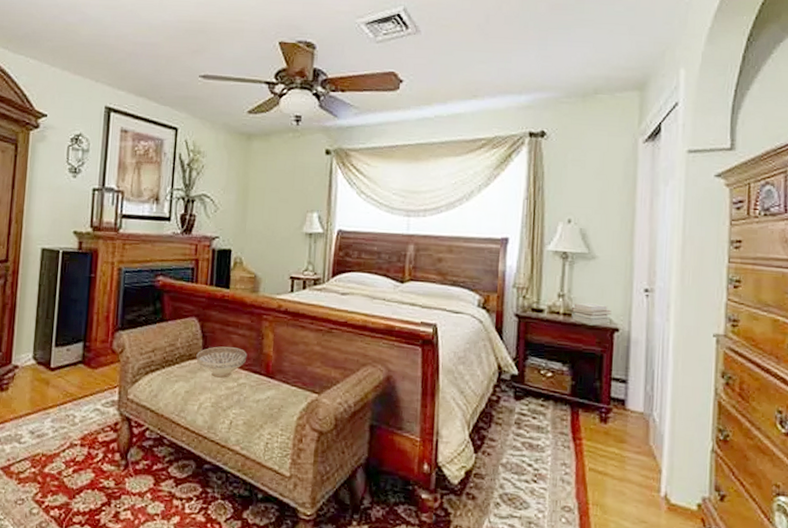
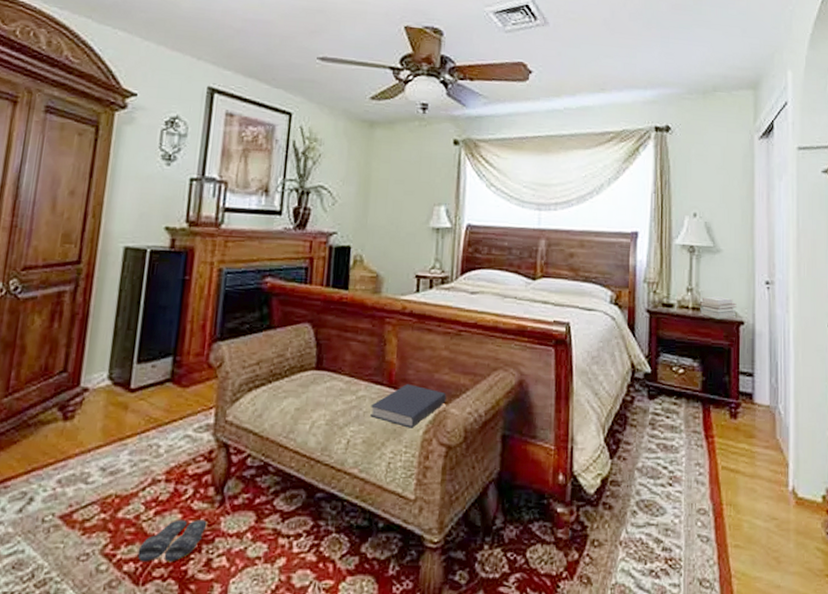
slippers: none [61,477,115,511] -> present [137,519,207,562]
decorative bowl: present [196,346,247,378] -> none [308,354,368,391]
book: none [250,375,319,414] -> present [370,384,447,428]

